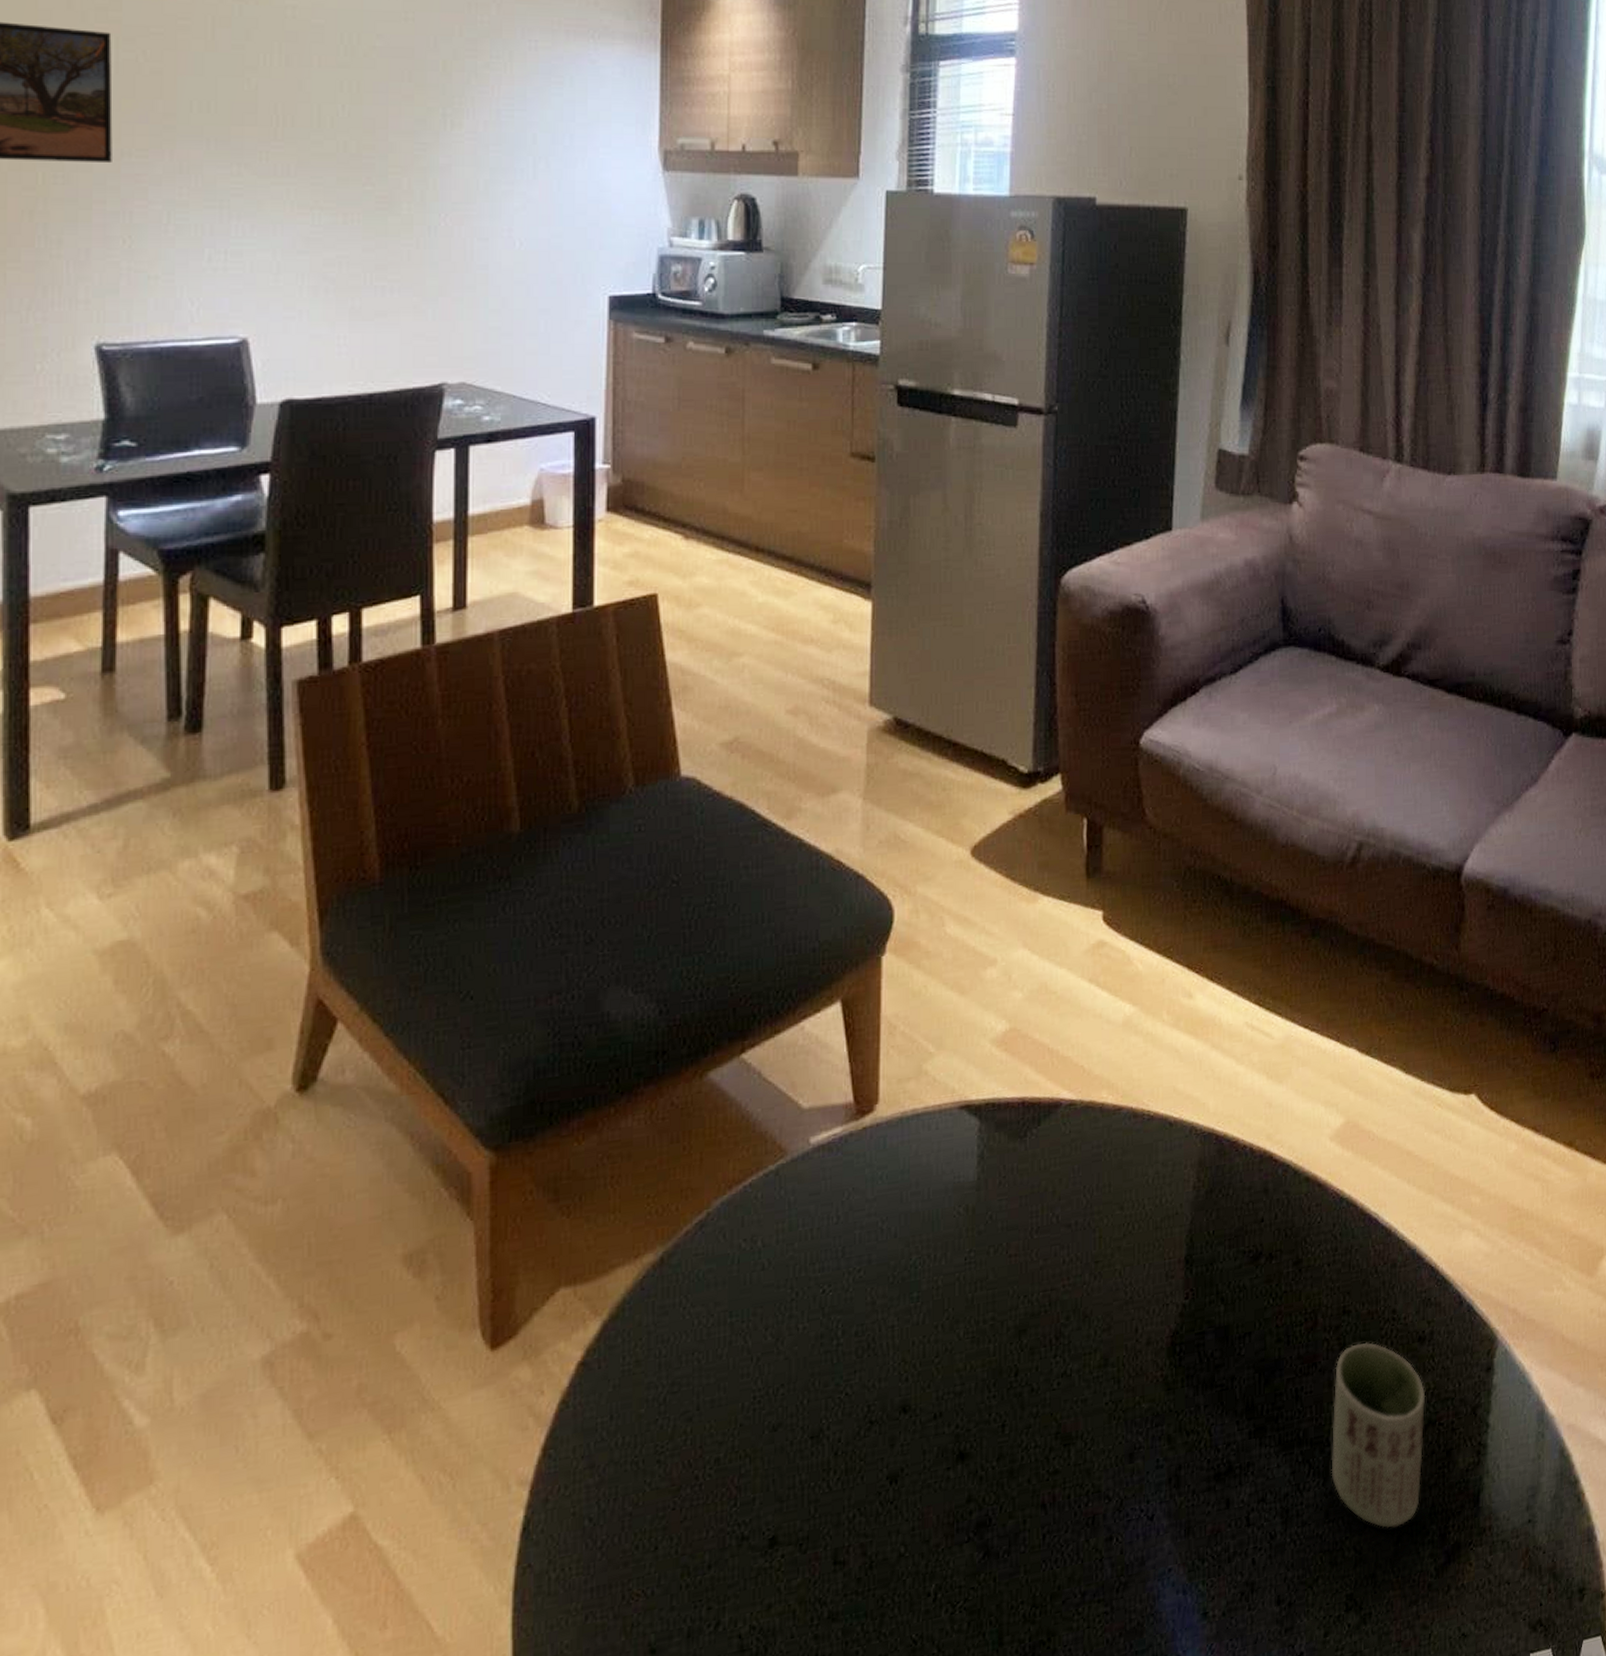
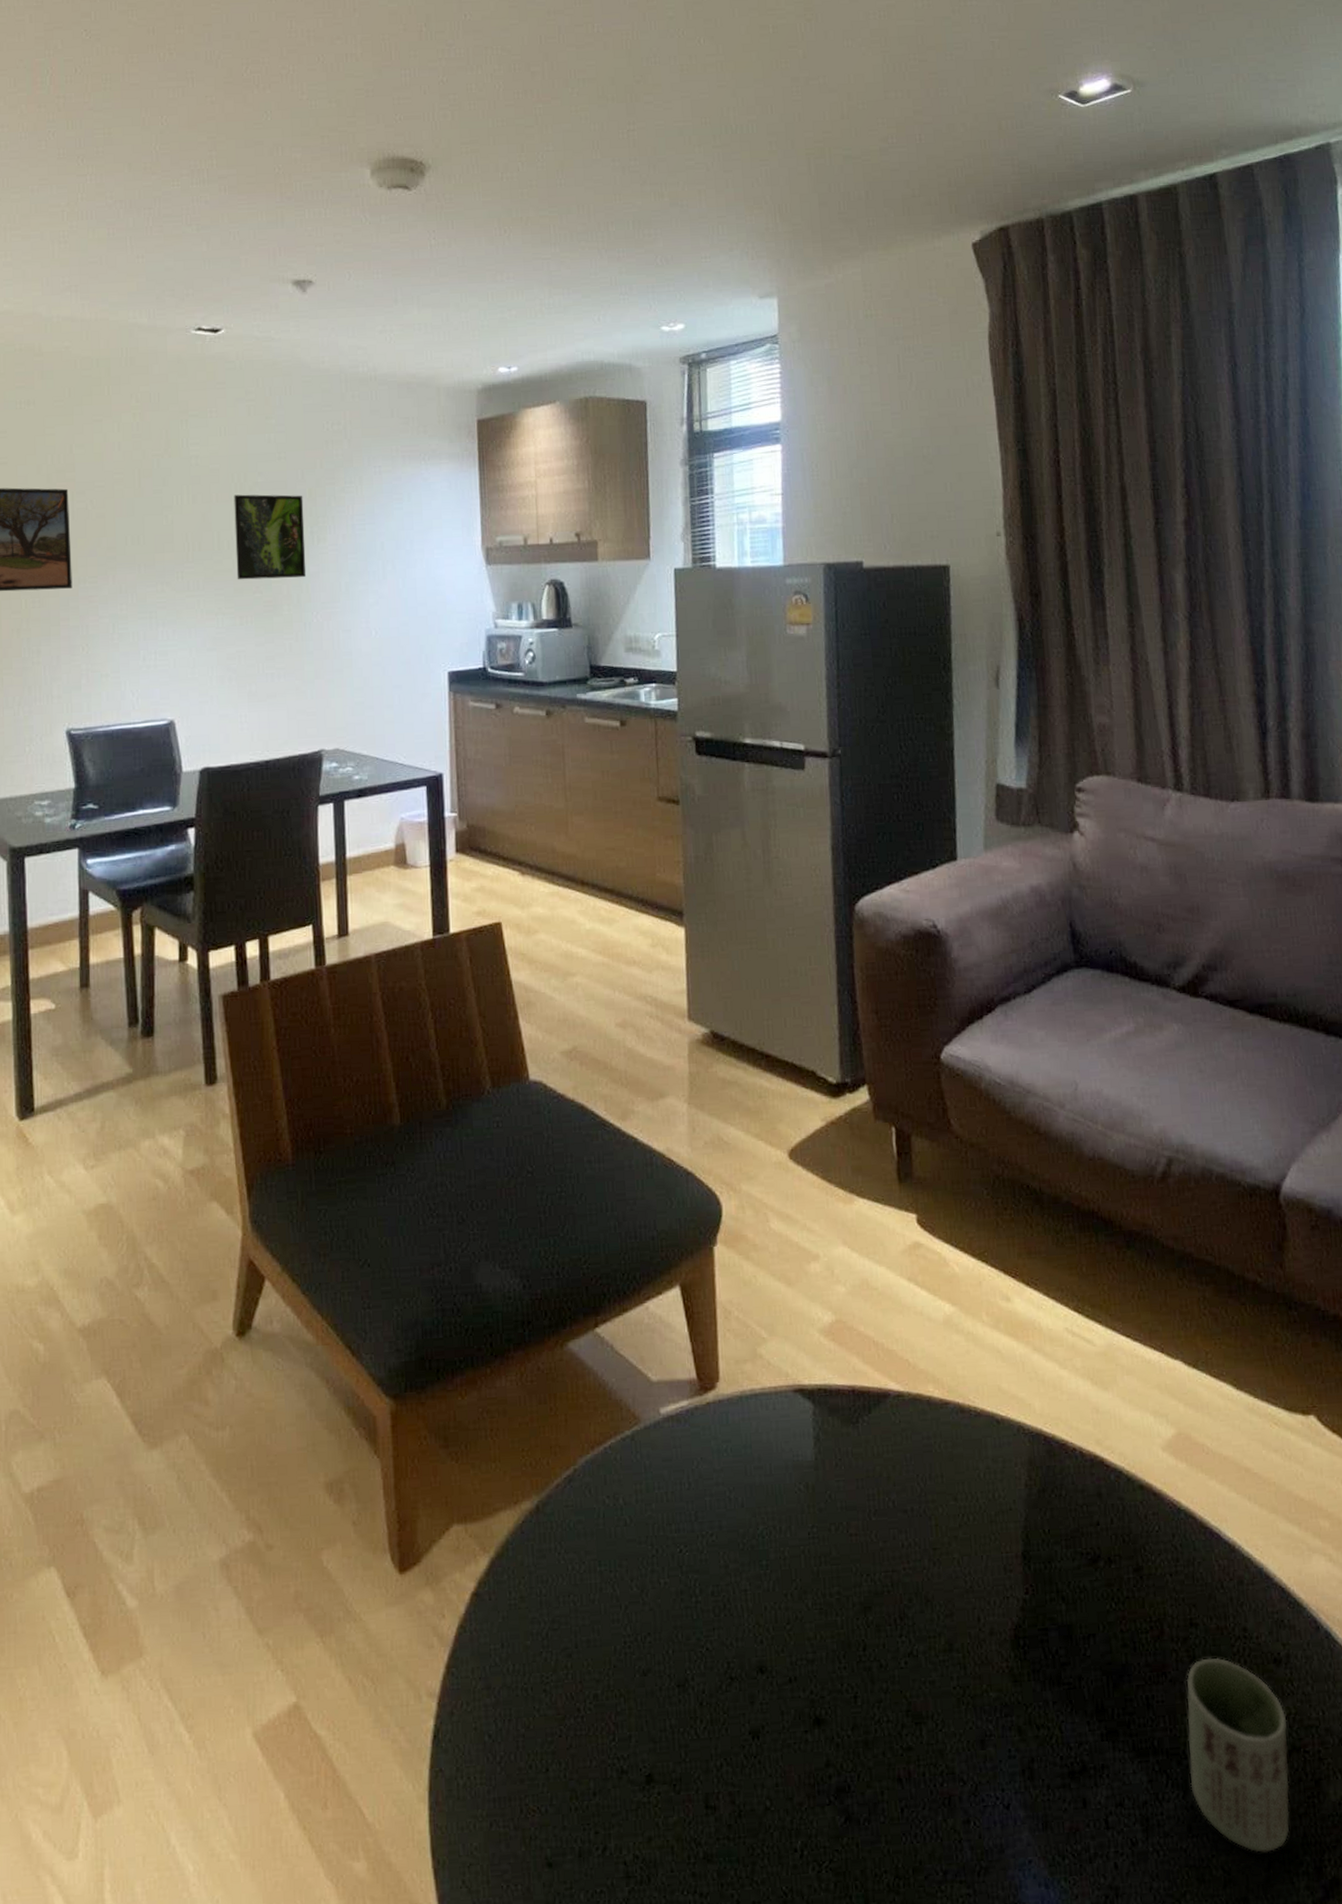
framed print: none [341,60,435,171] -> present [234,494,307,580]

